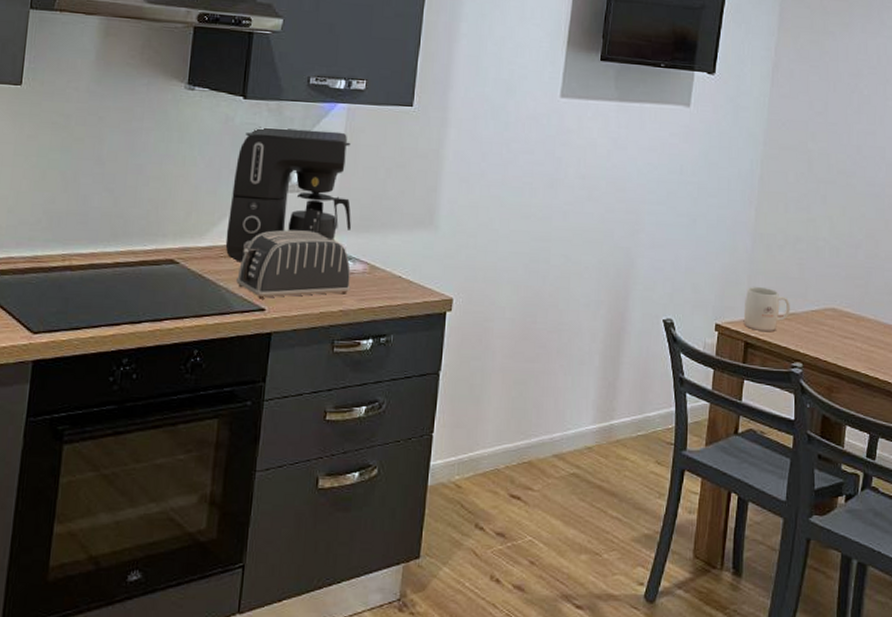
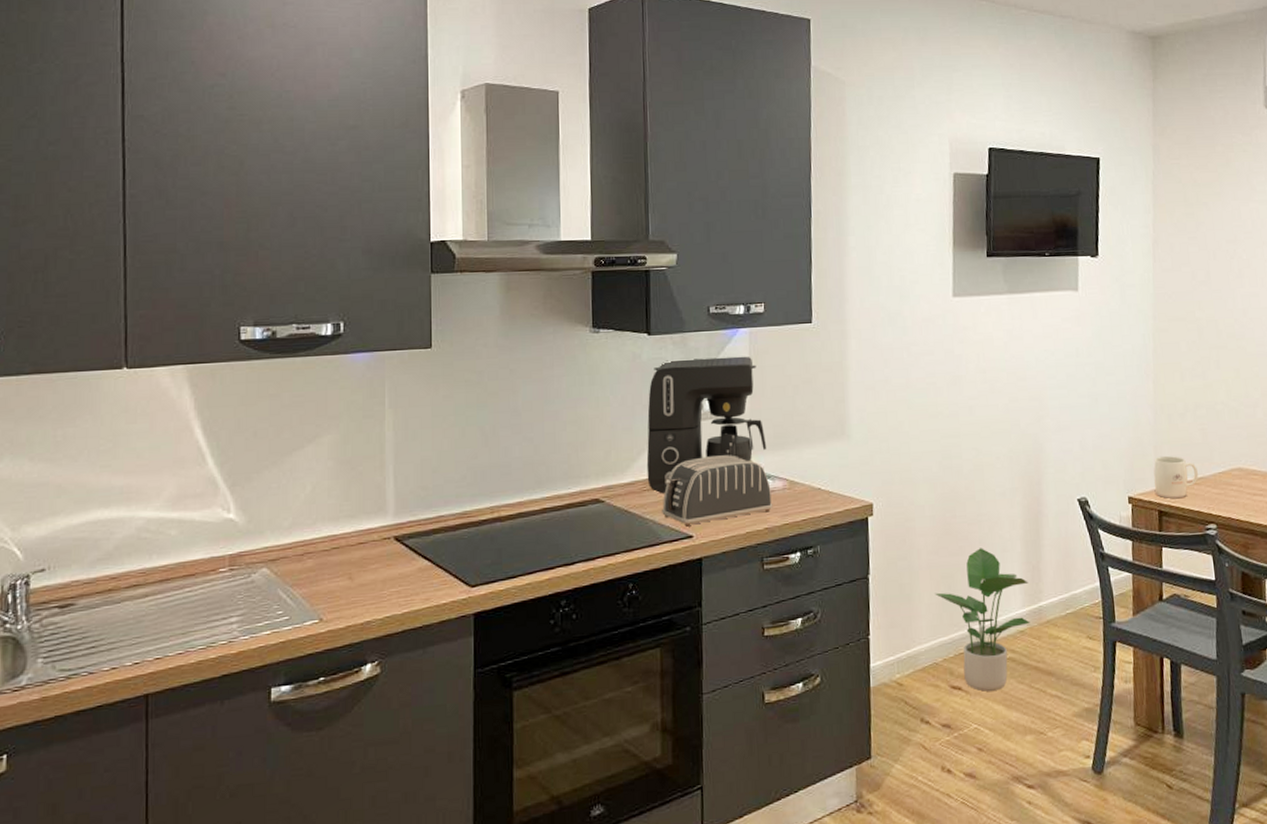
potted plant: none [505,357,602,505] -> present [935,548,1031,691]

